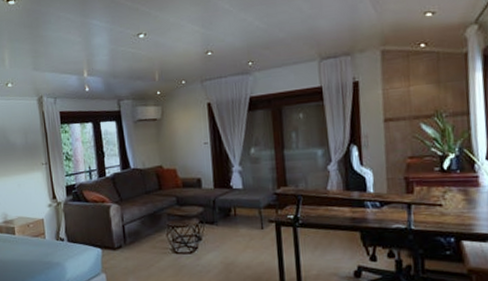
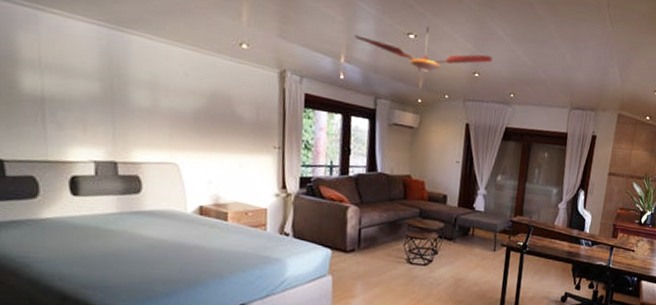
ceiling fan: none [92,23,223,66] -> present [354,27,492,72]

